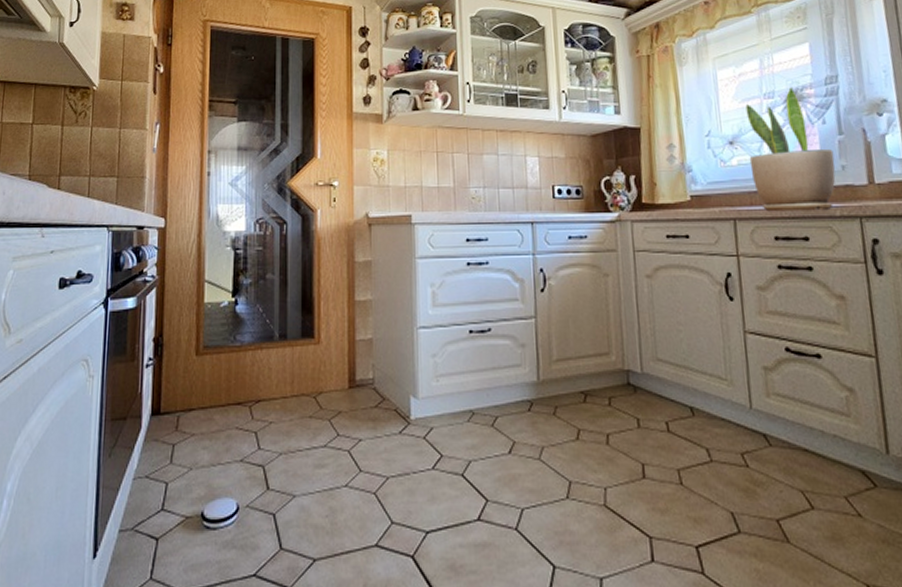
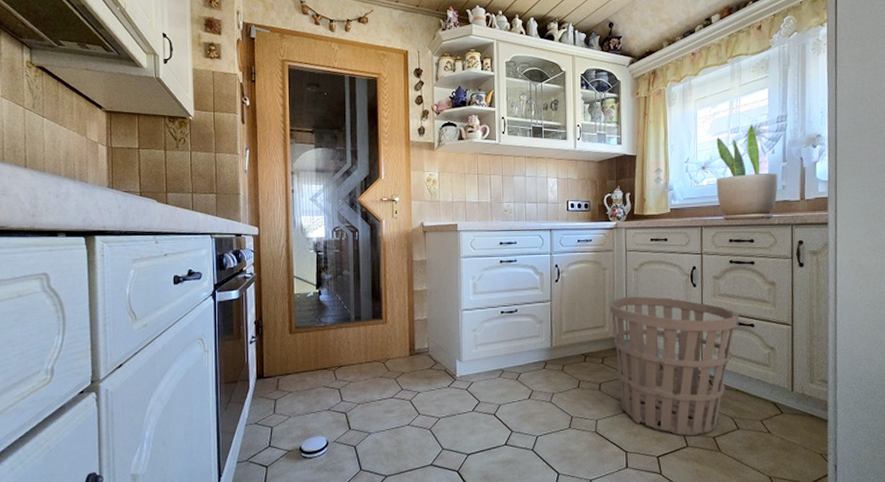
basket: none [615,312,799,517] -> present [610,296,740,436]

